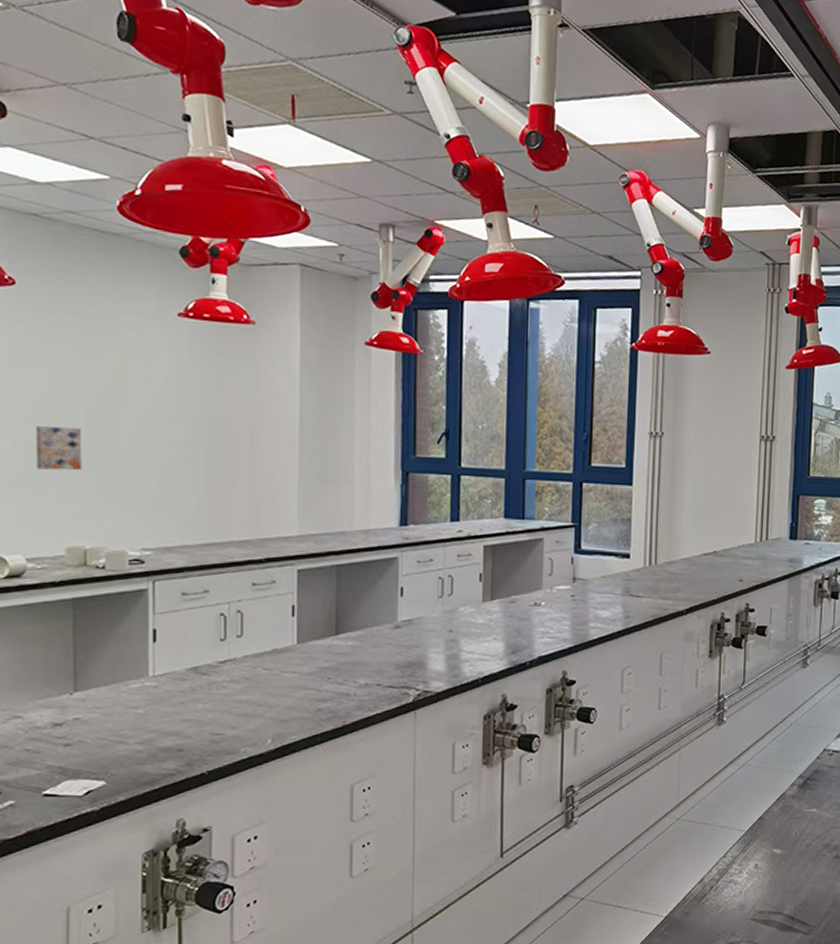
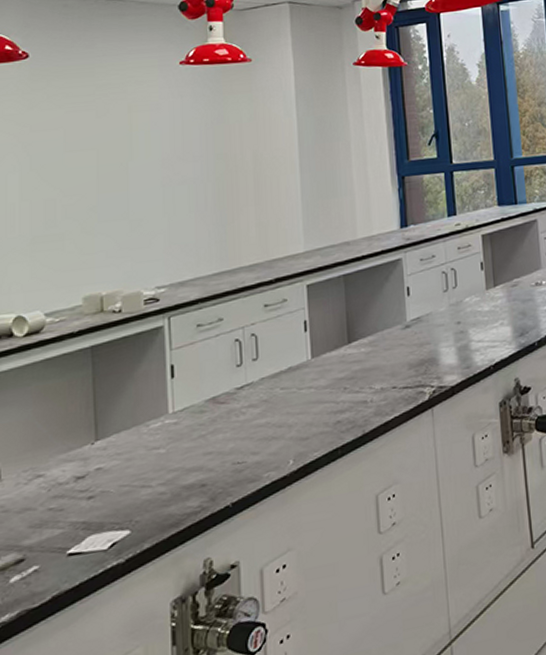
wall art: present [35,426,82,471] -> none [50,181,96,225]

